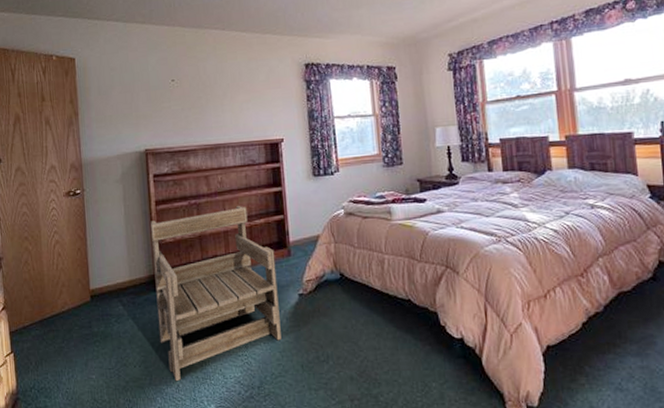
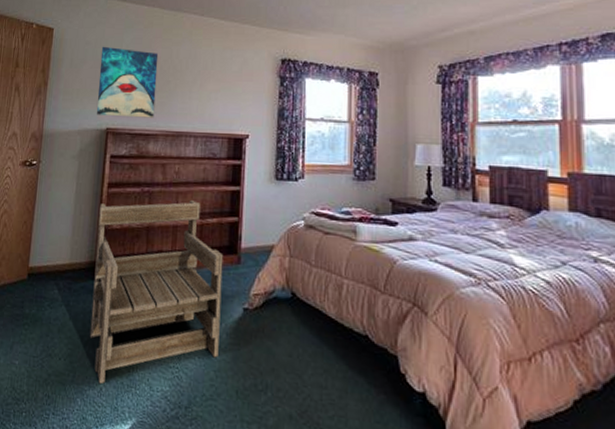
wall art: none [127,70,191,138] -> present [97,46,159,118]

